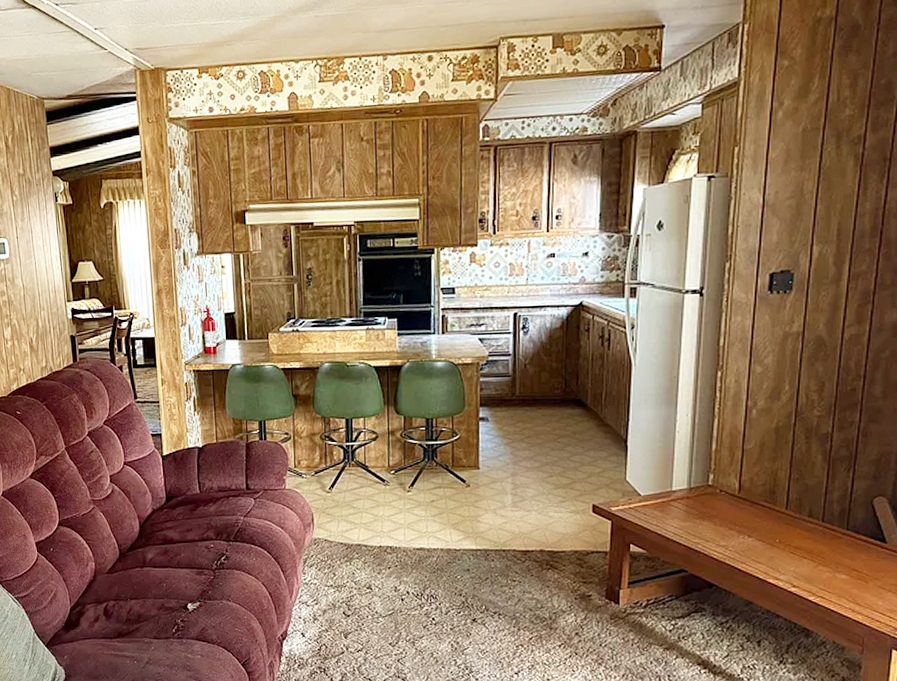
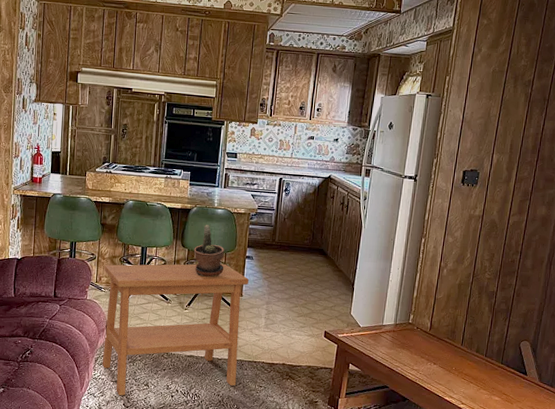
side table: none [302,431,485,603] -> present [102,264,249,396]
potted plant: none [411,383,452,449] -> present [194,225,224,277]

